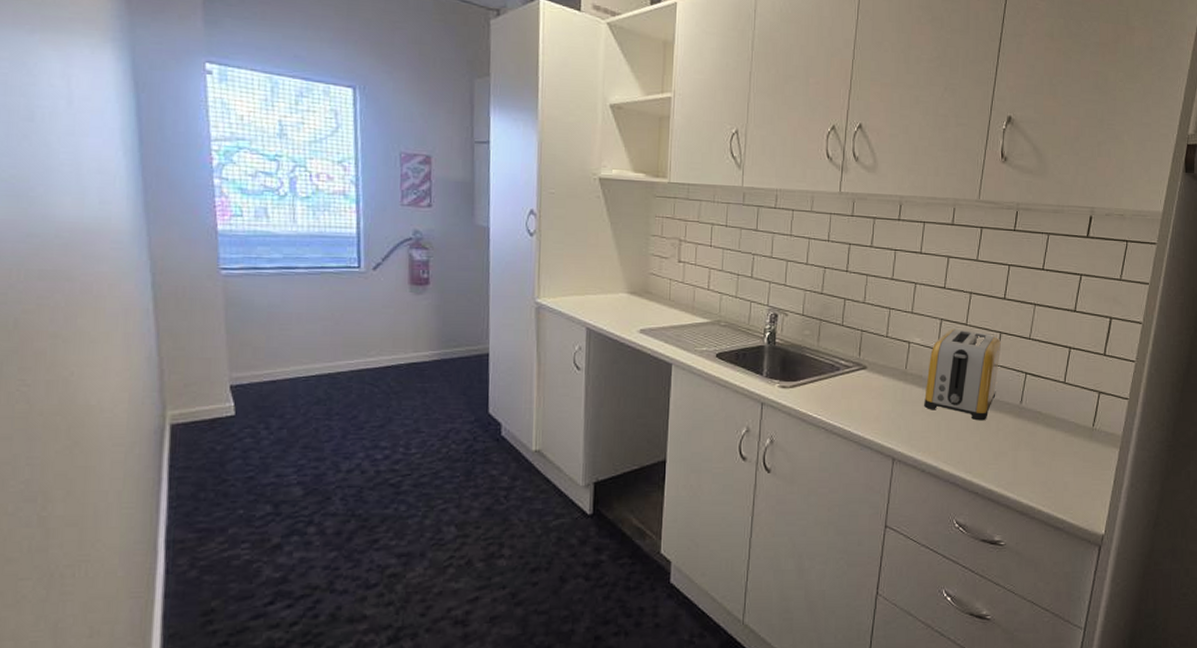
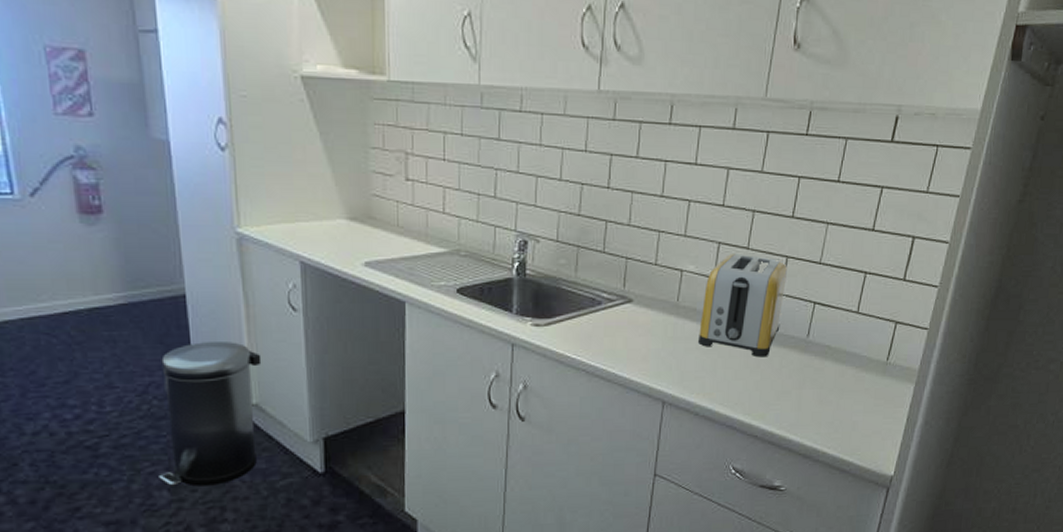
pedal bin: none [449,395,547,524] -> present [159,342,262,486]

